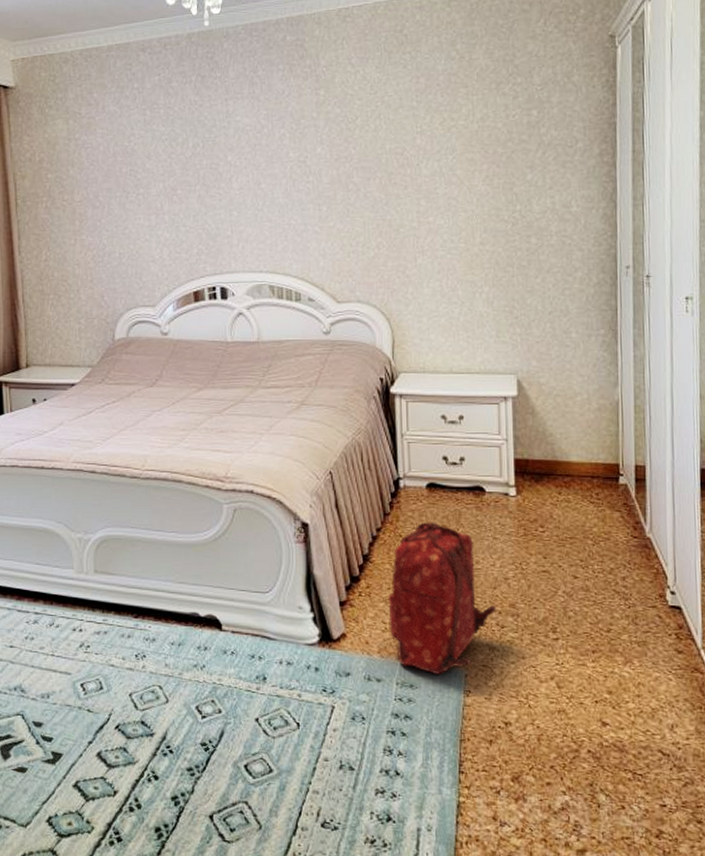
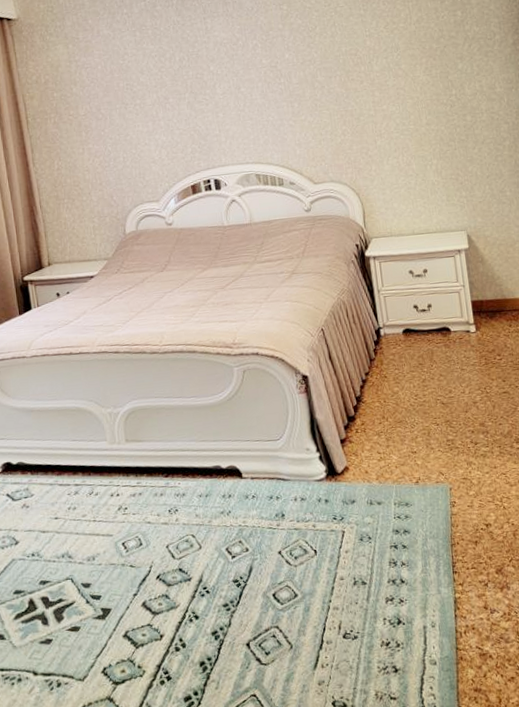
backpack: present [388,522,496,674] -> none [380,362,469,492]

